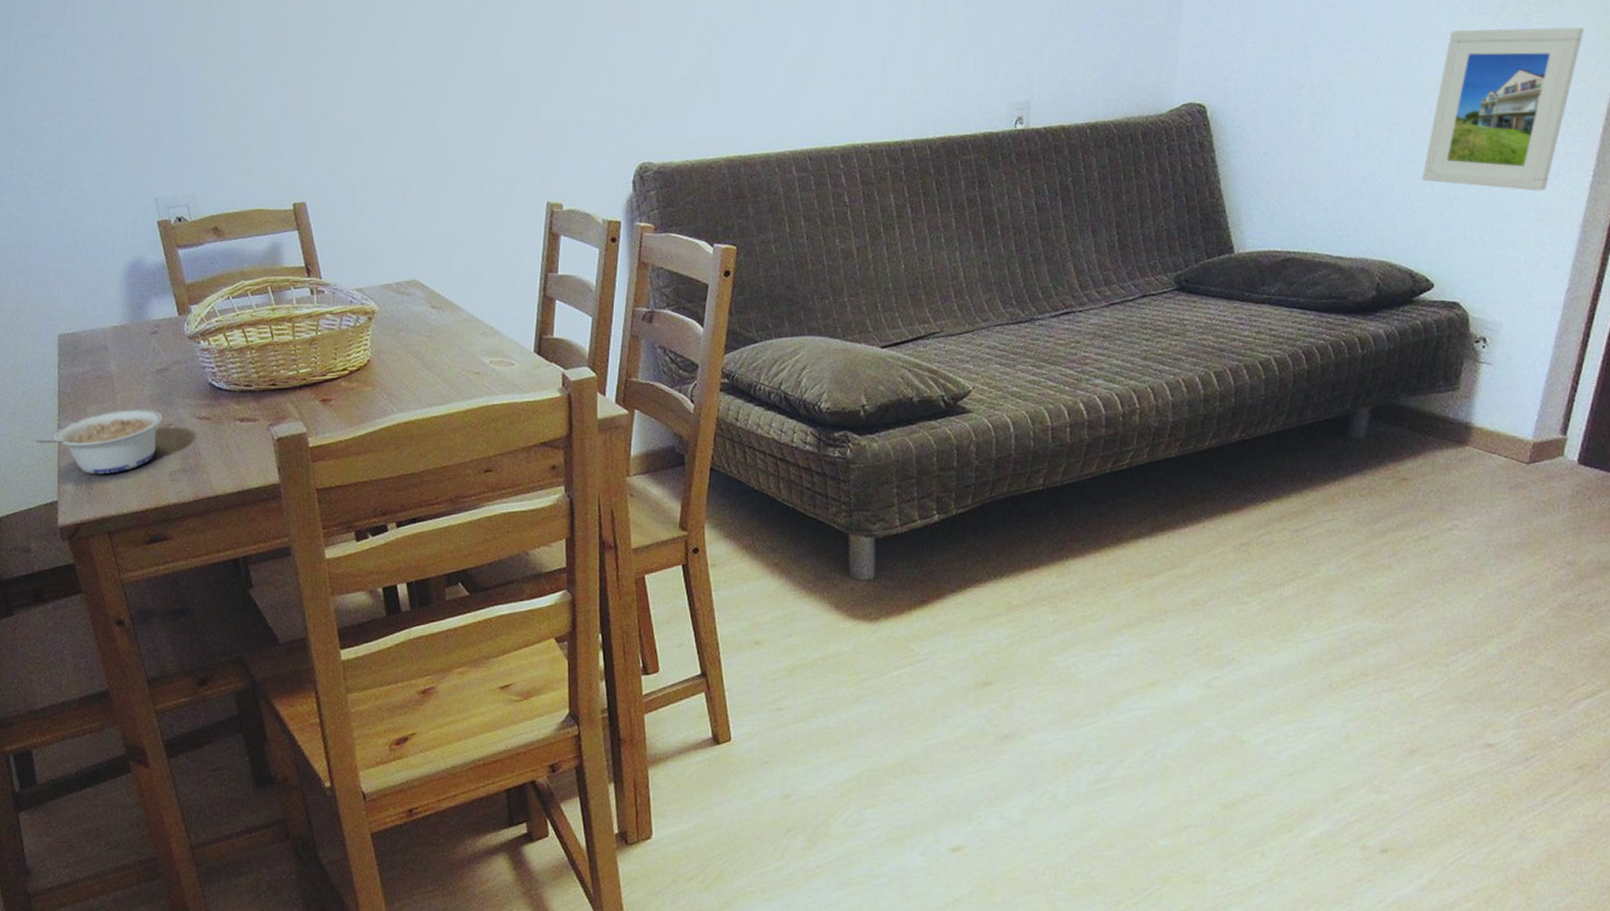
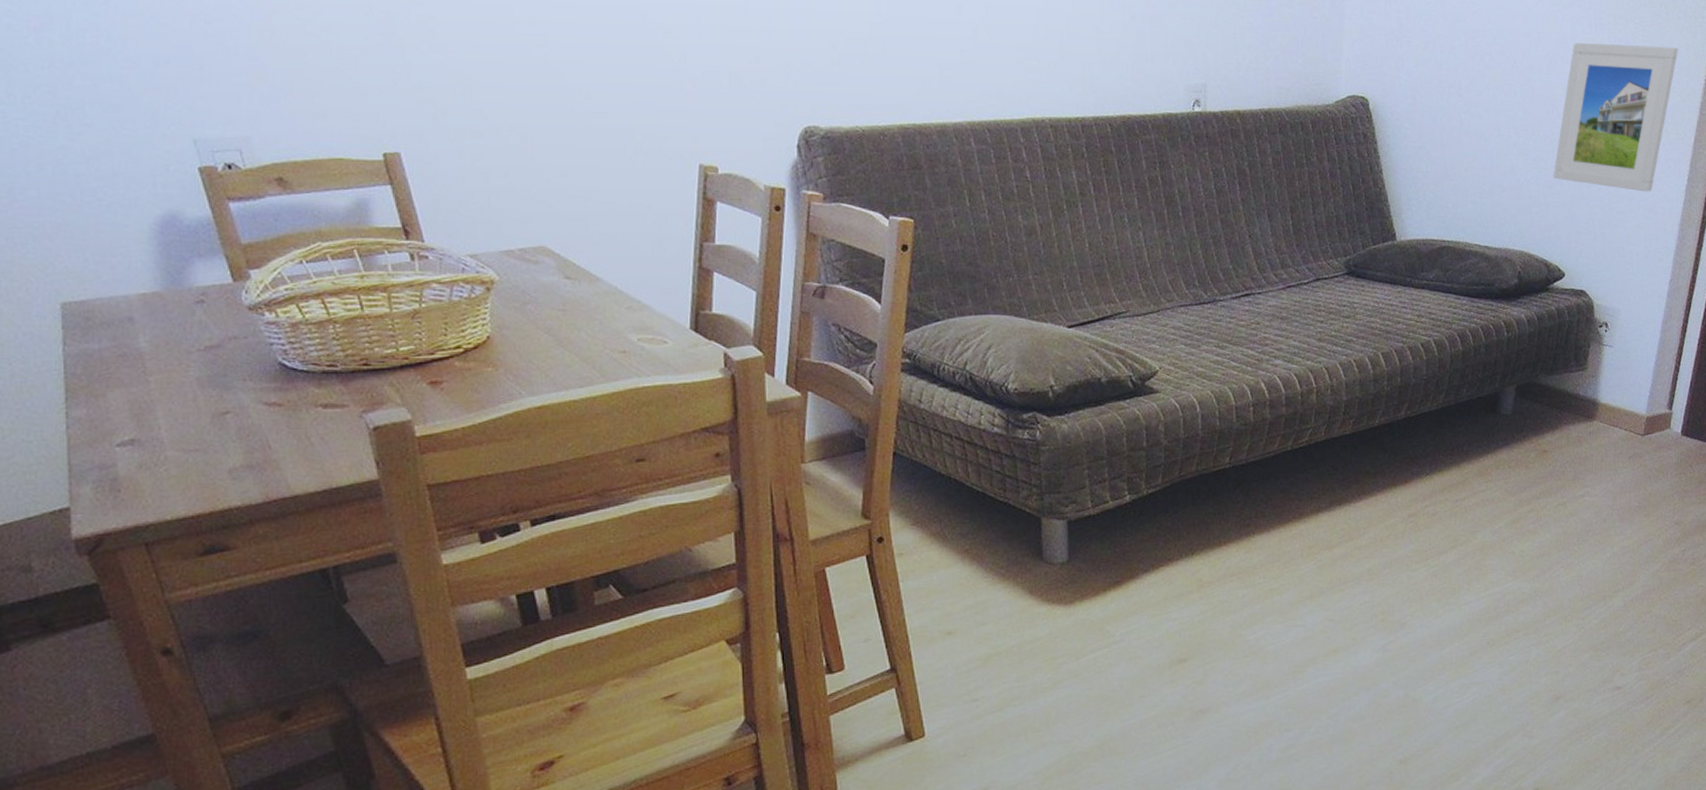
legume: present [34,409,163,475] -> none [32,394,216,475]

